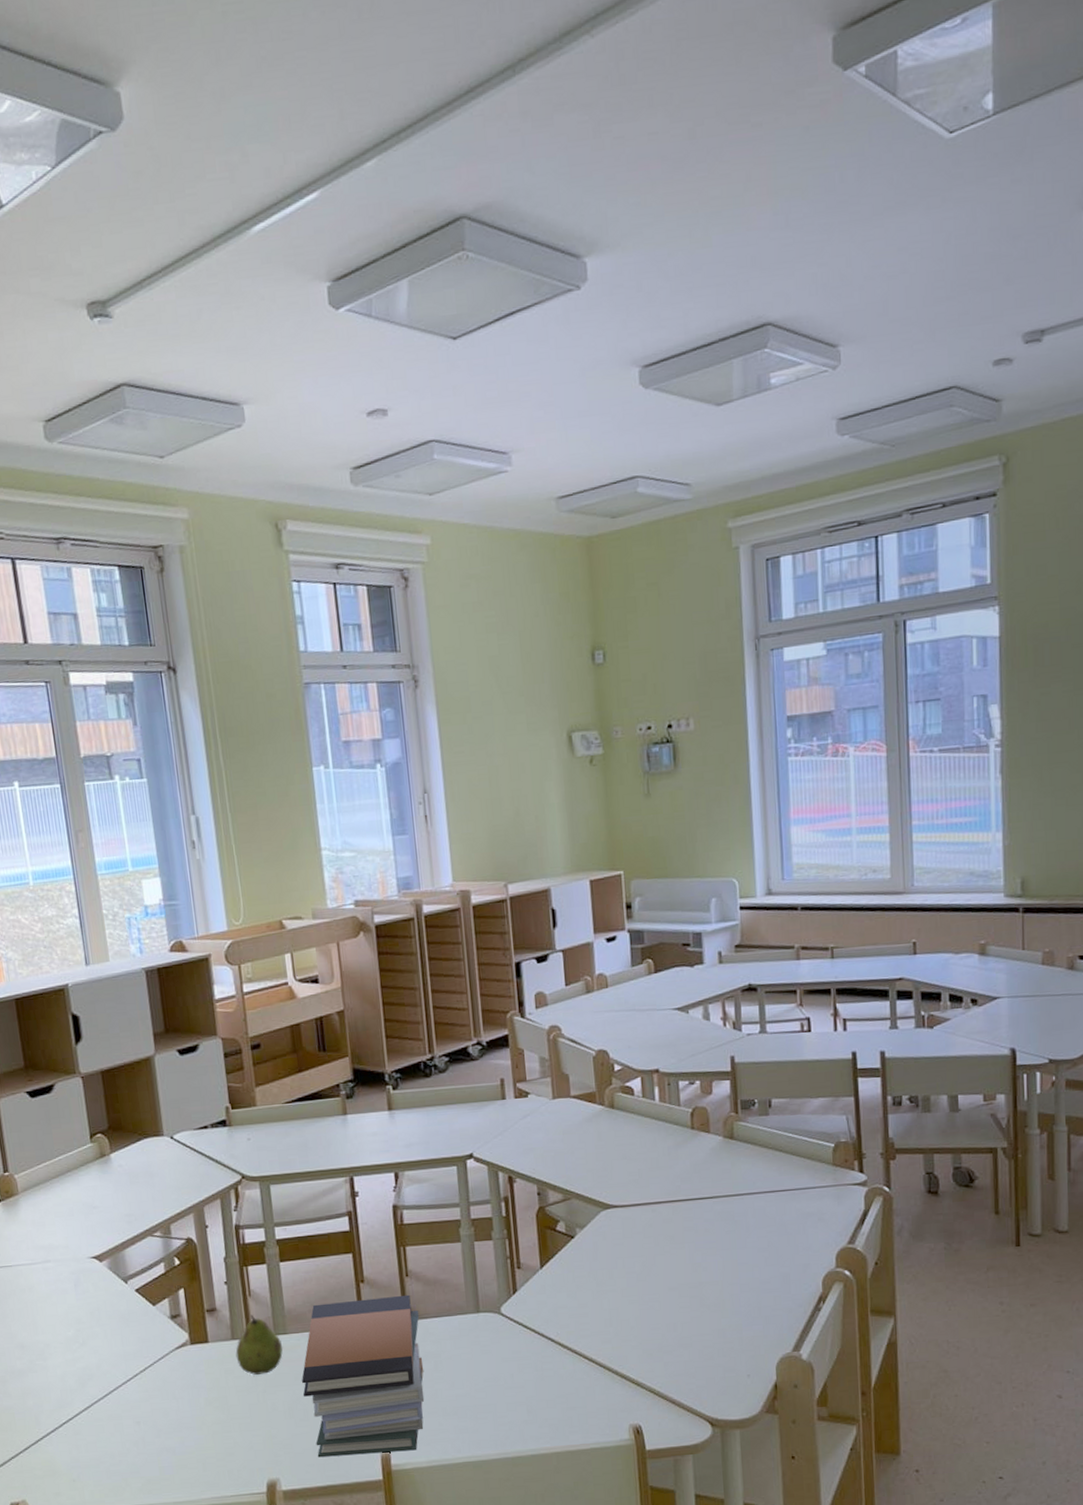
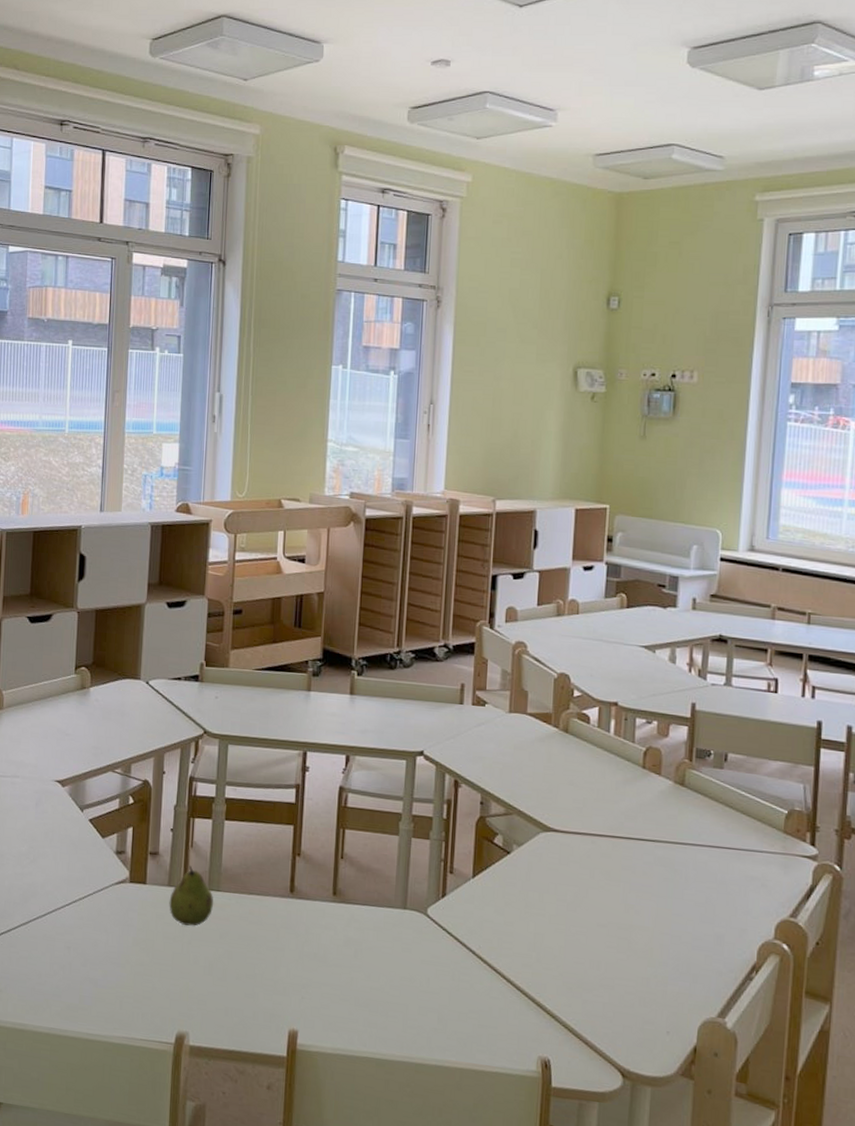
book stack: present [302,1294,424,1458] -> none [225,868,348,1035]

